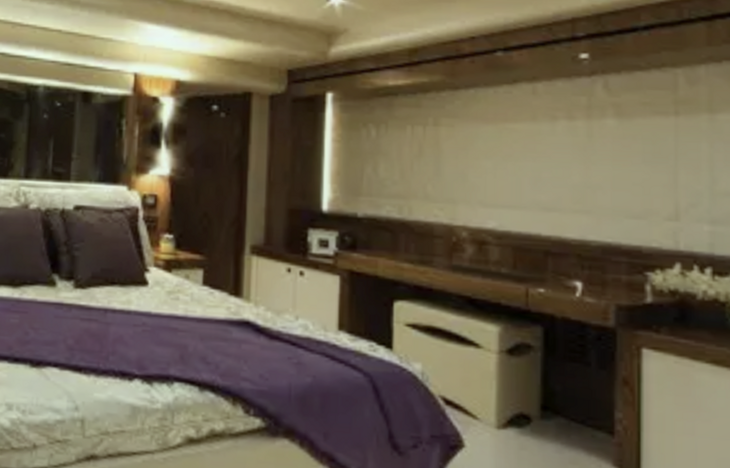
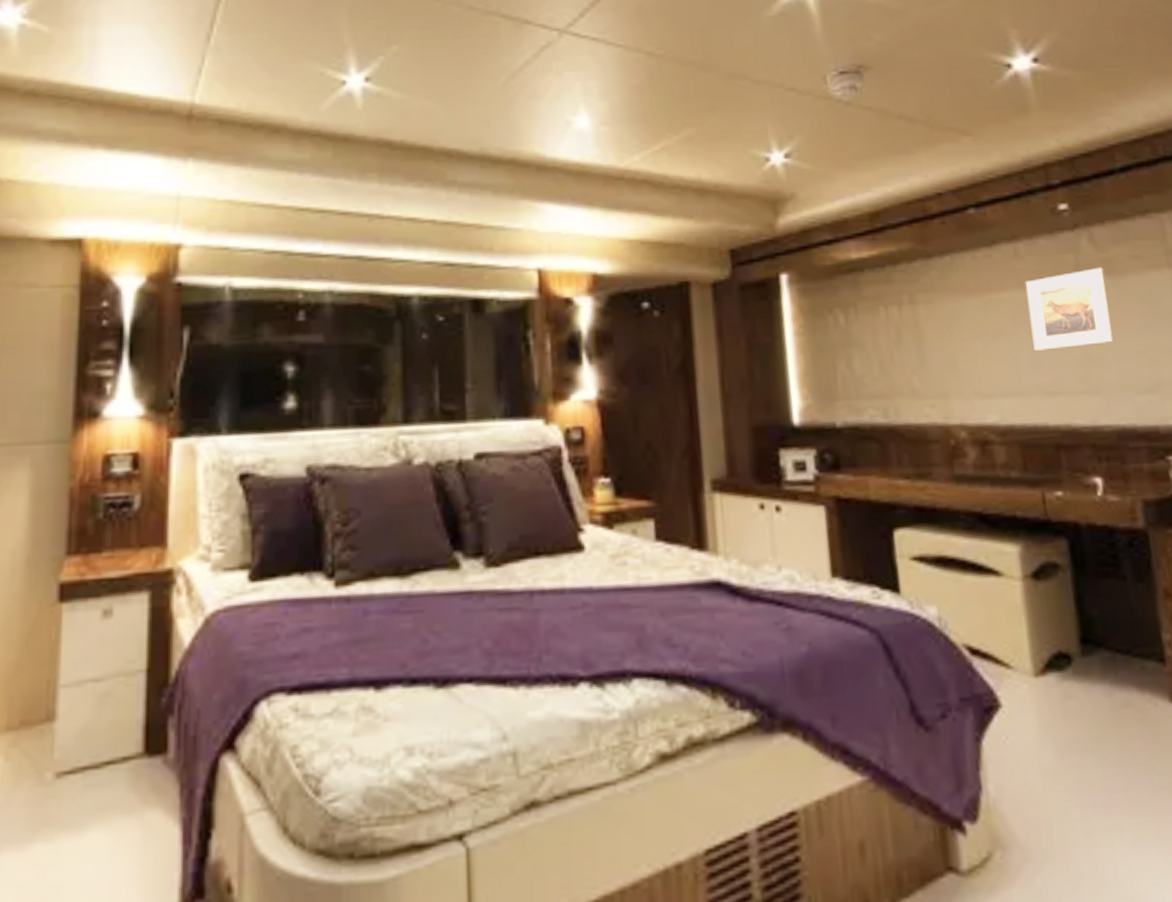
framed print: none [538,109,614,174] -> present [1025,267,1114,351]

